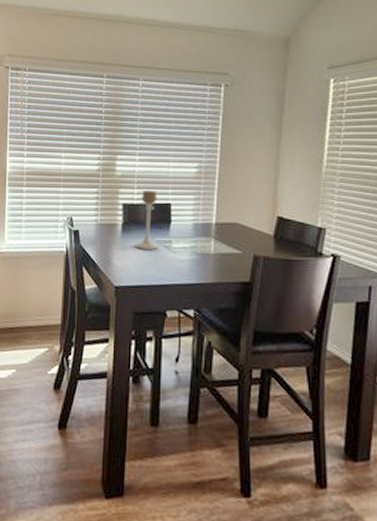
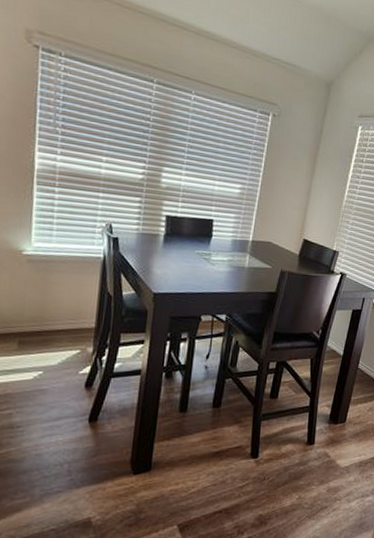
candle holder: present [135,191,159,250] -> none [175,205,201,261]

